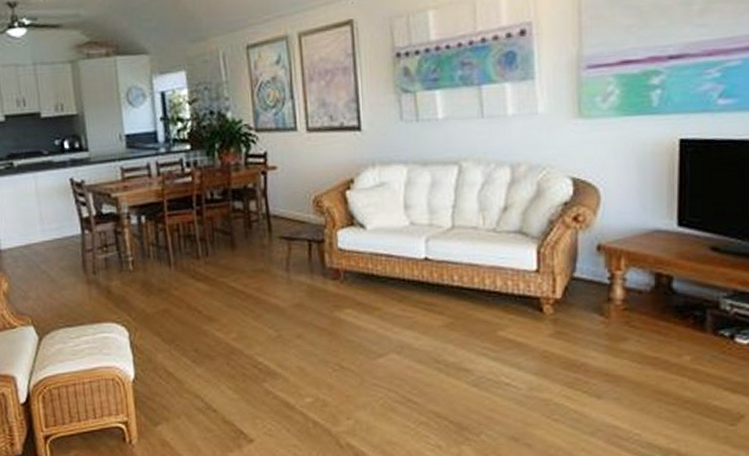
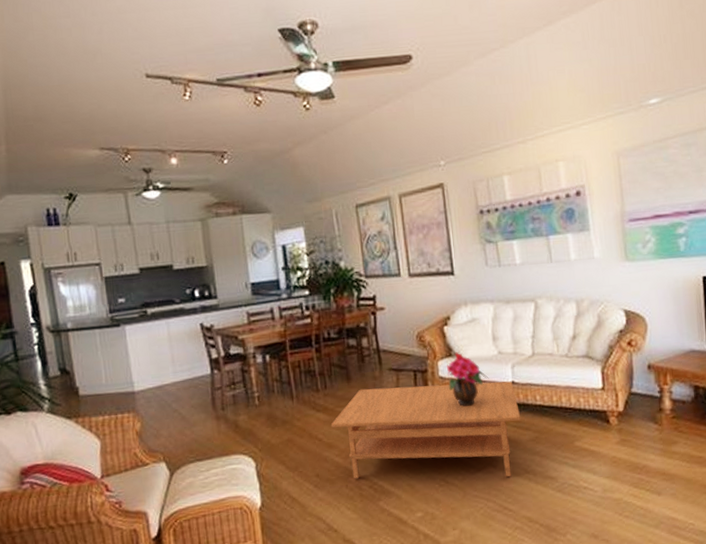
coffee table: none [212,257,434,366] -> present [331,381,521,479]
potted flower: none [346,221,398,284] -> present [446,352,489,407]

